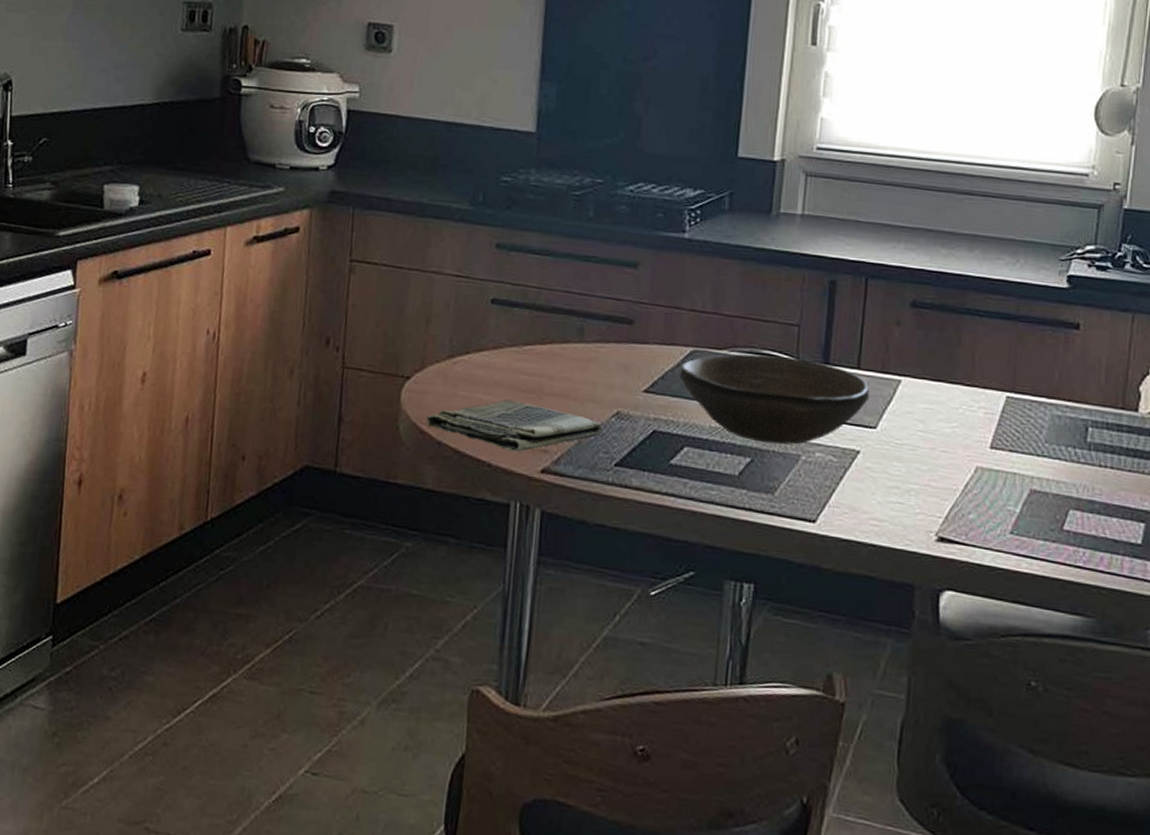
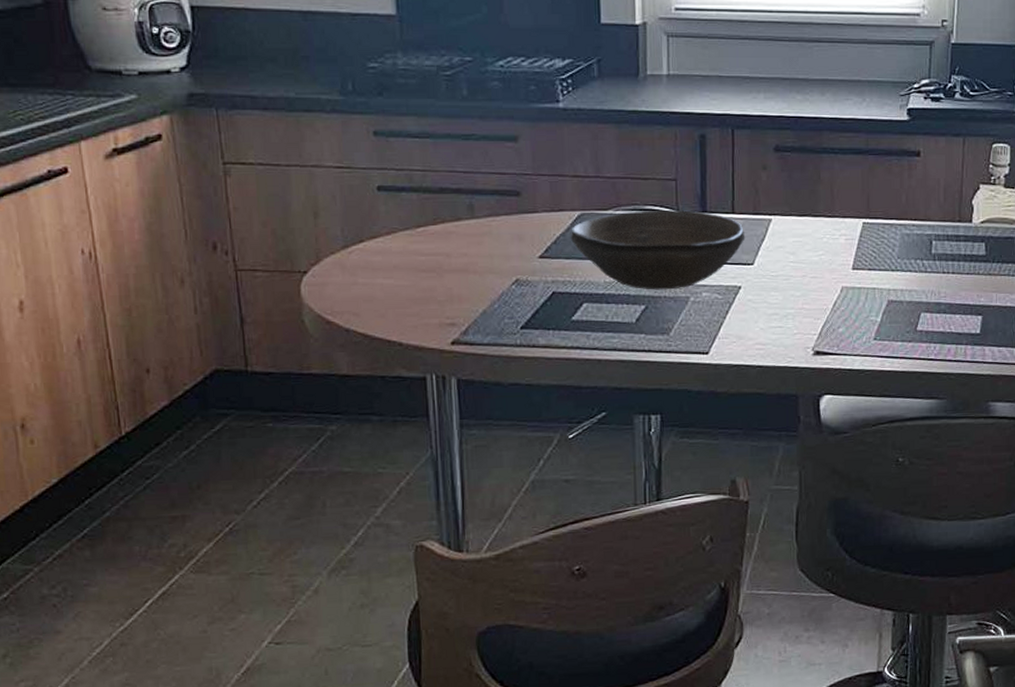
dish towel: present [426,399,603,453] -> none [330,281,505,329]

